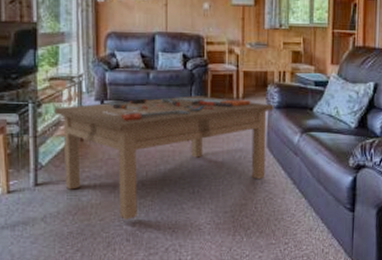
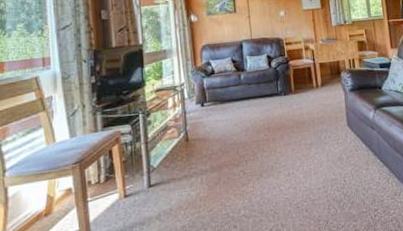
coffee table: present [54,96,274,220] -> none [161,87,349,208]

